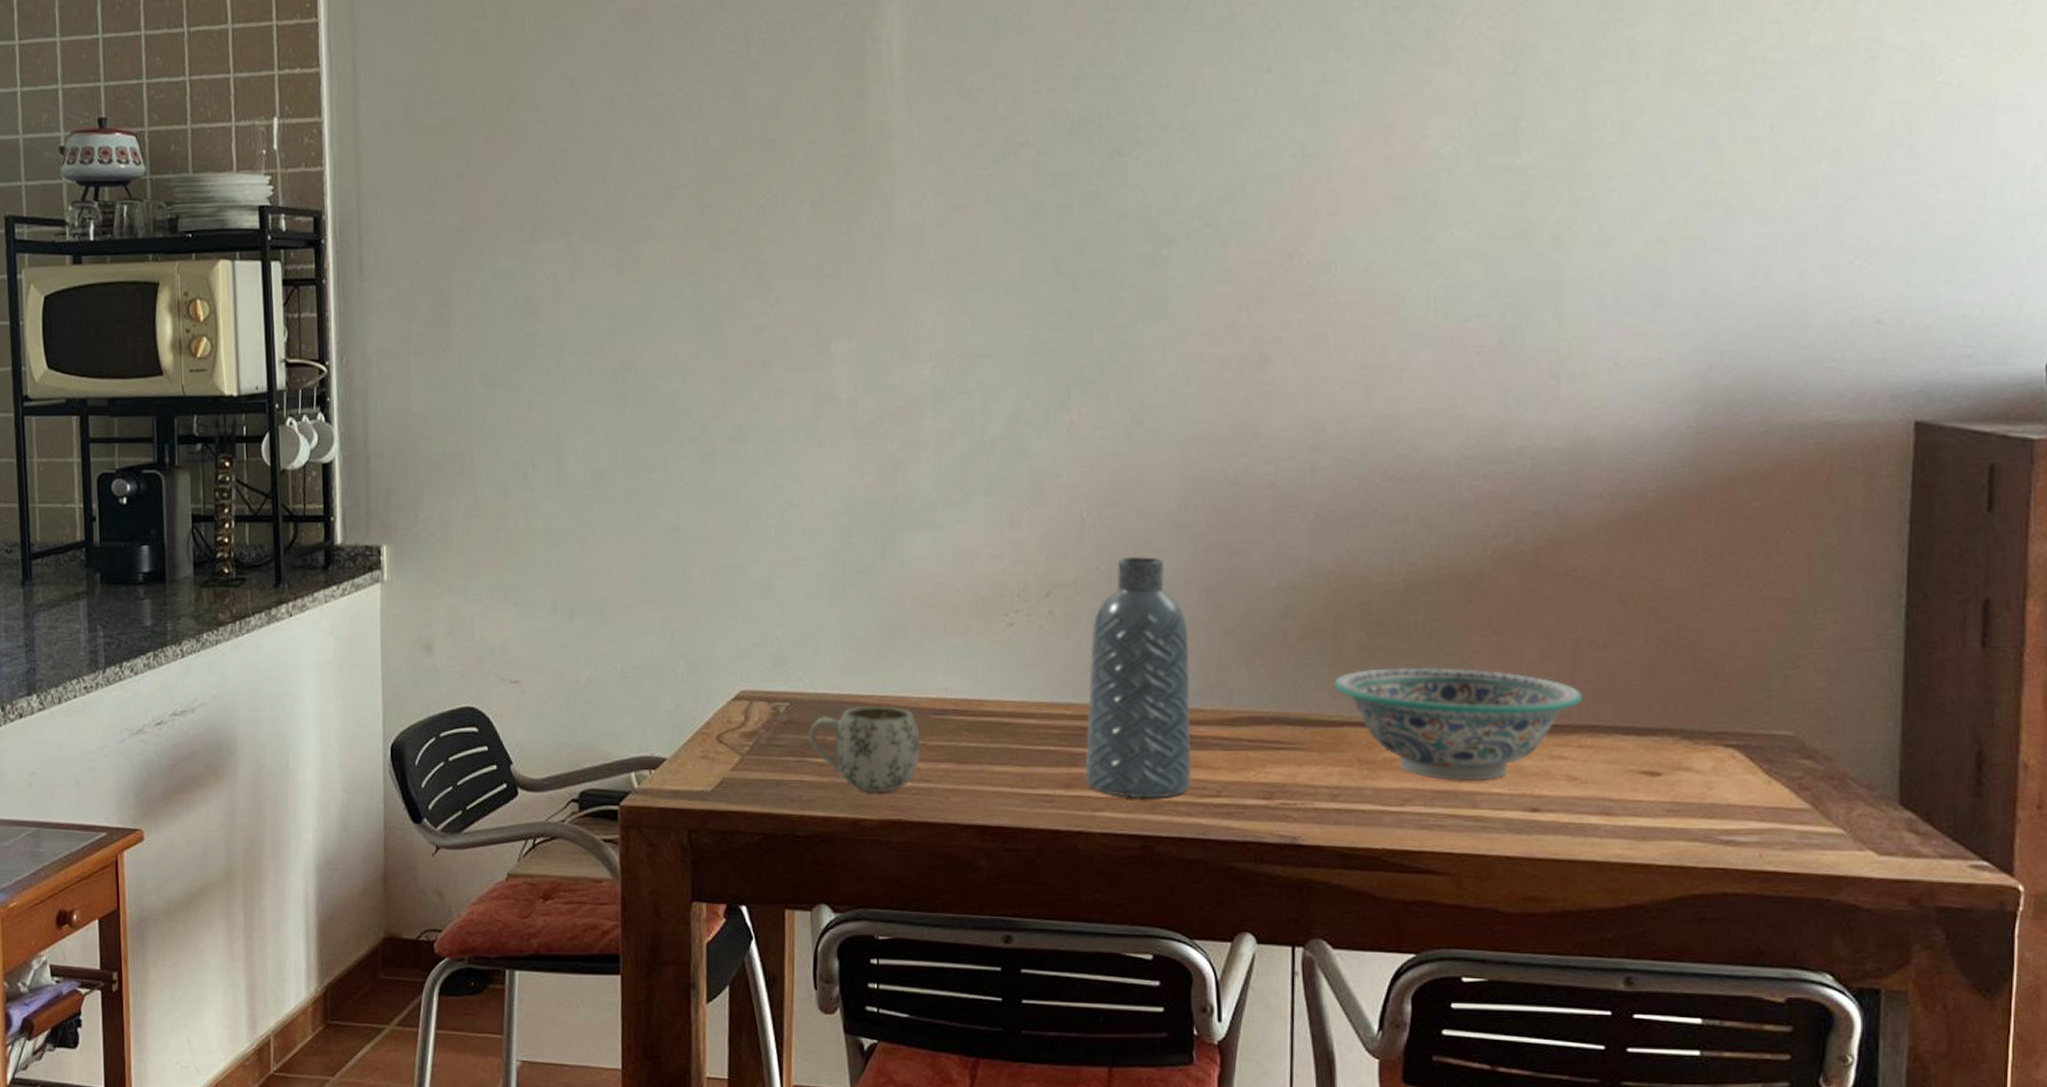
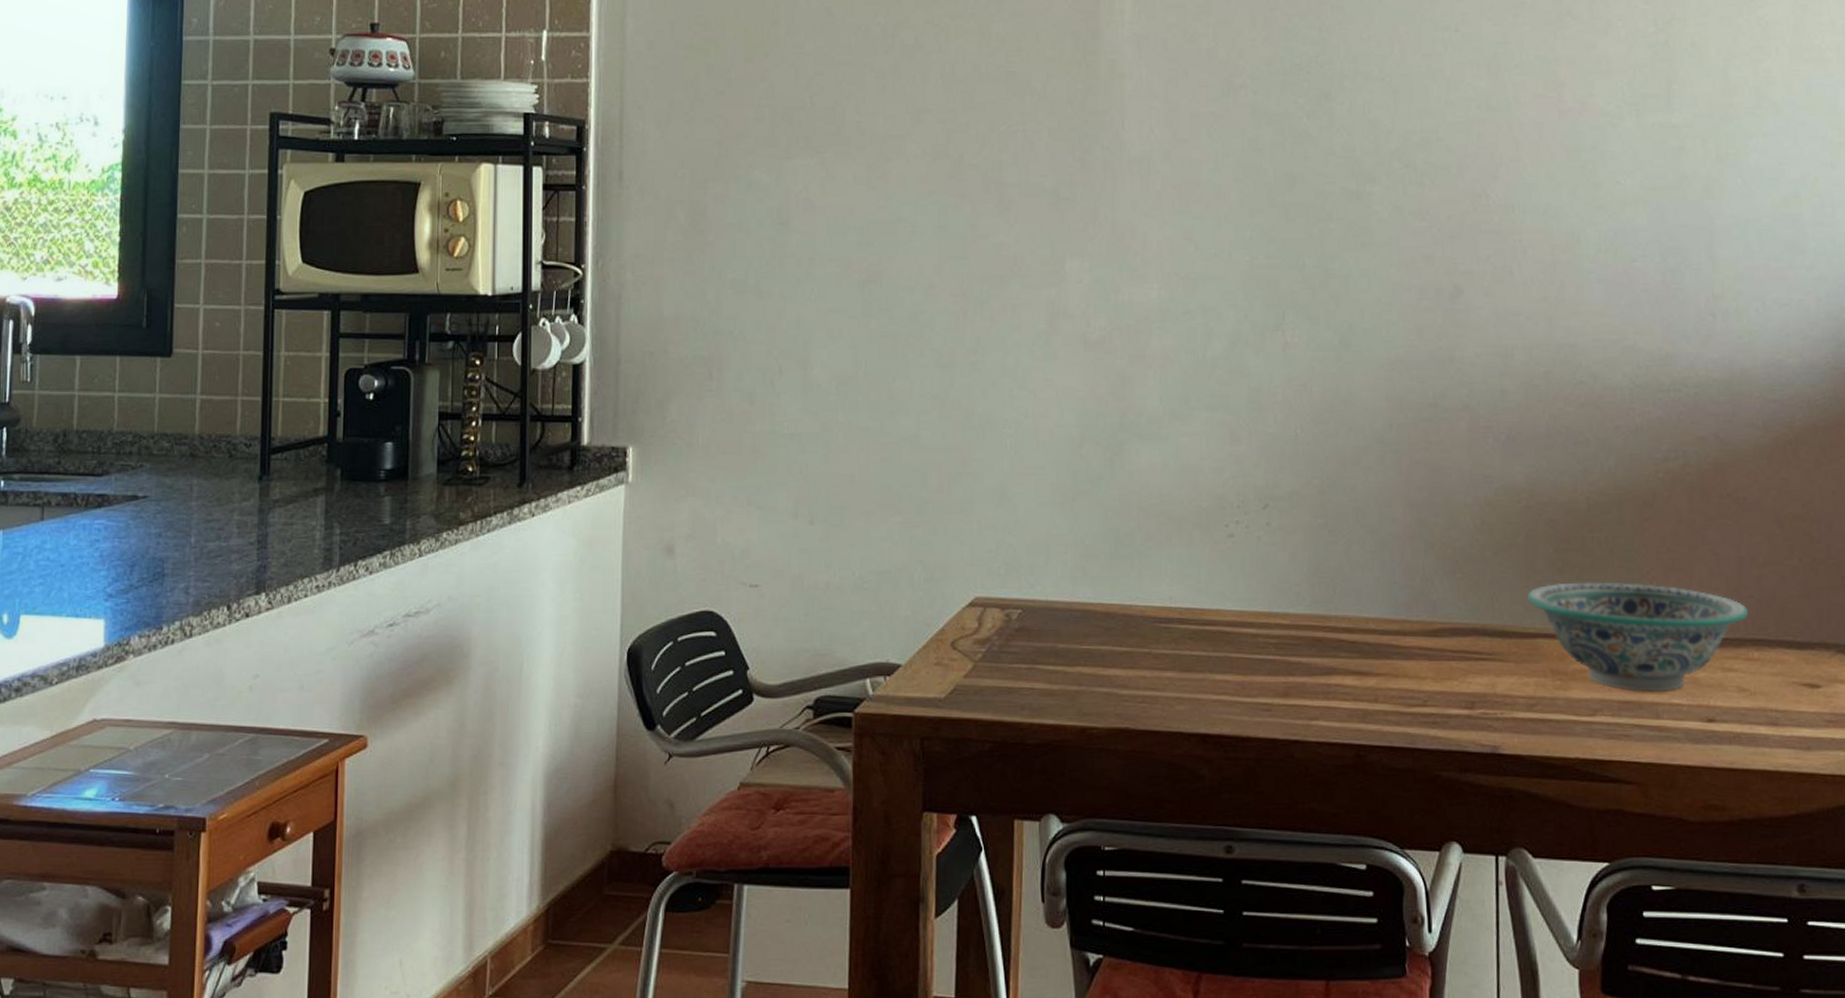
mug: present [808,705,921,793] -> none [1039,613,1147,701]
vase: present [1085,557,1192,799] -> none [1301,472,1400,708]

